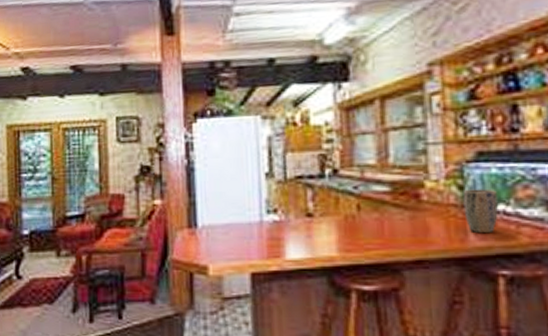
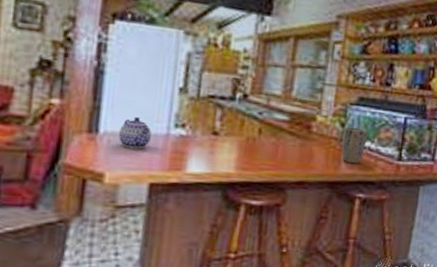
teapot: none [216,207,245,239] -> present [119,116,152,149]

